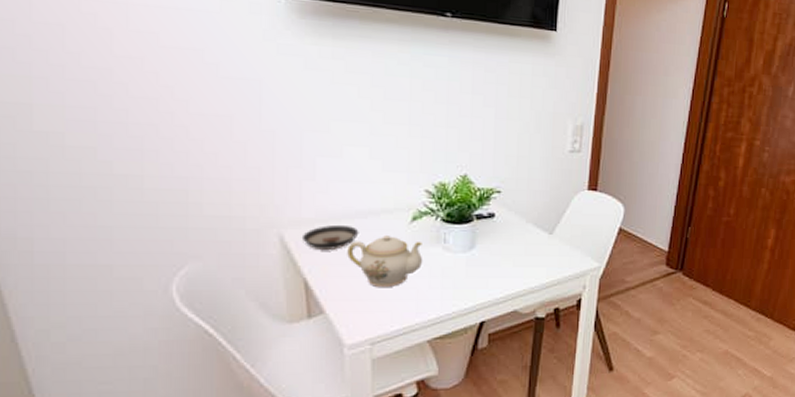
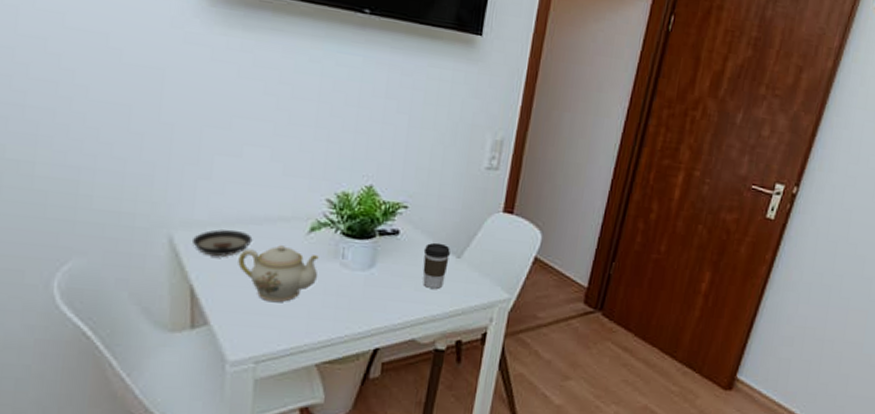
coffee cup: none [518,222,543,263] -> present [423,242,450,289]

